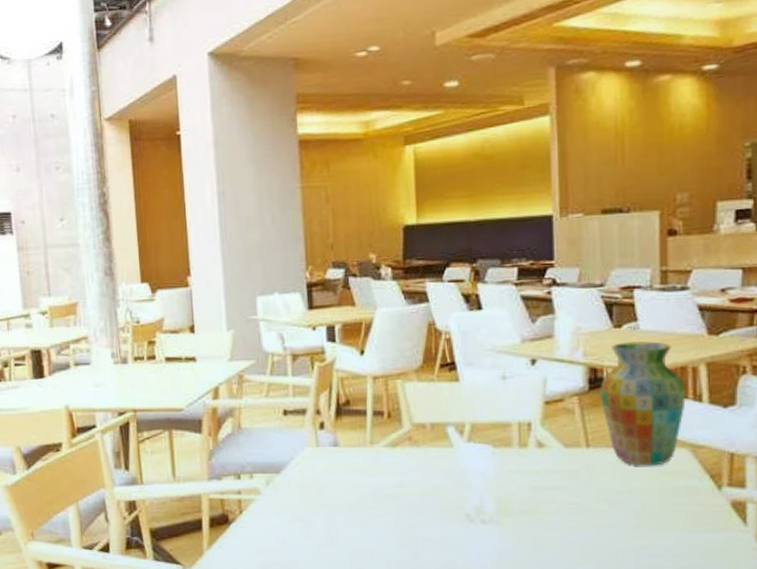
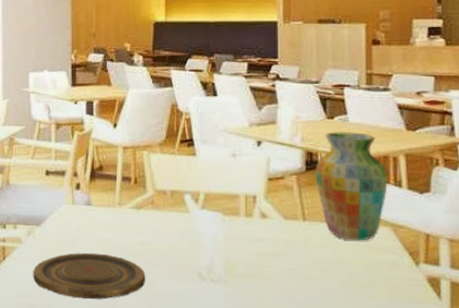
plate: none [275,499,406,552] -> present [33,252,146,299]

